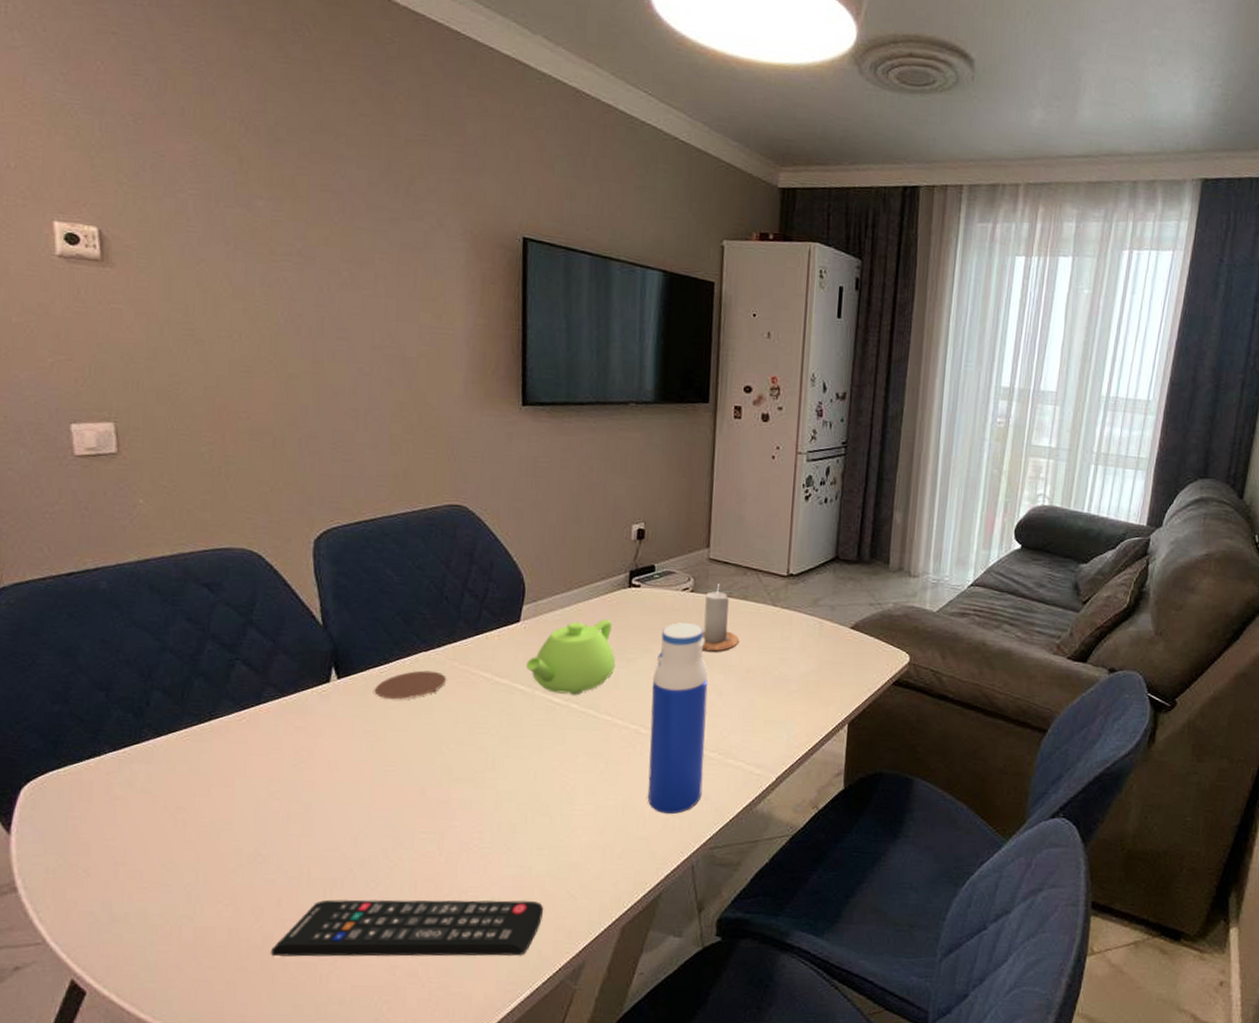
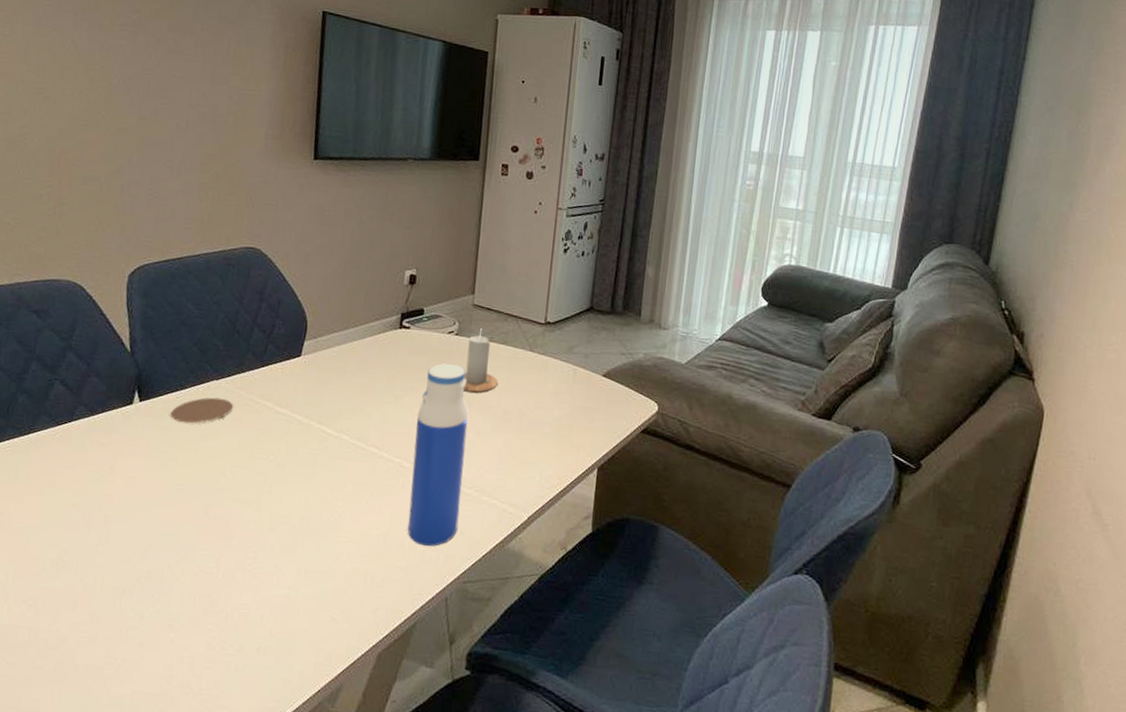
remote control: present [271,899,544,957] -> none [64,607,308,675]
teapot: present [525,619,616,695] -> none [303,357,385,428]

